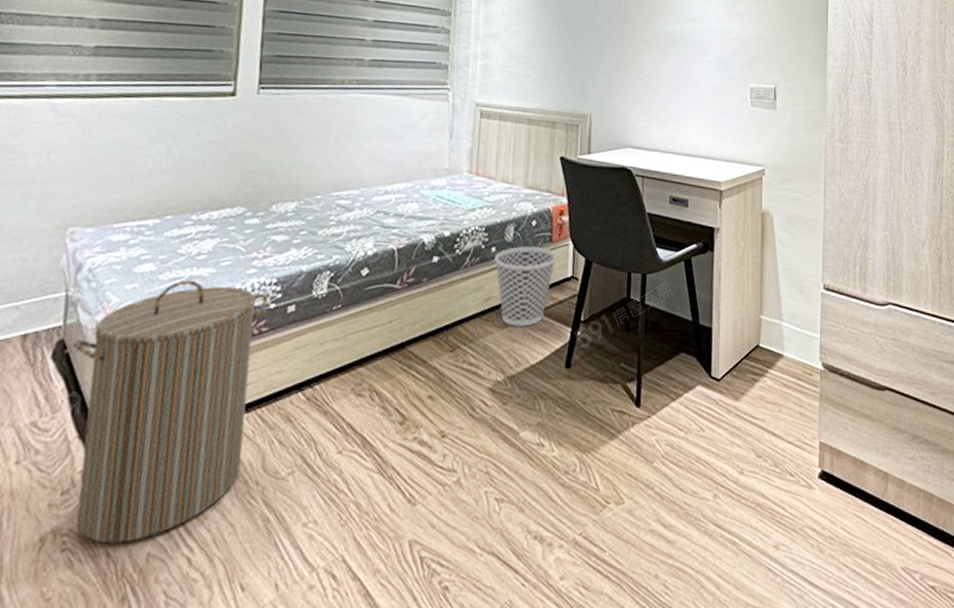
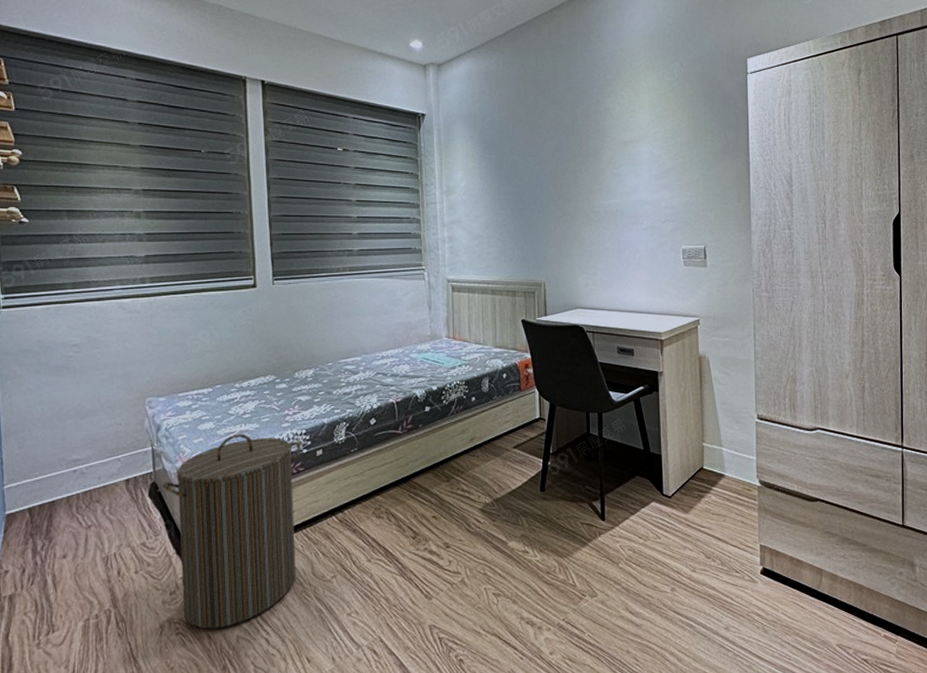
wastebasket: present [495,246,557,327] -> none [475,394,526,460]

